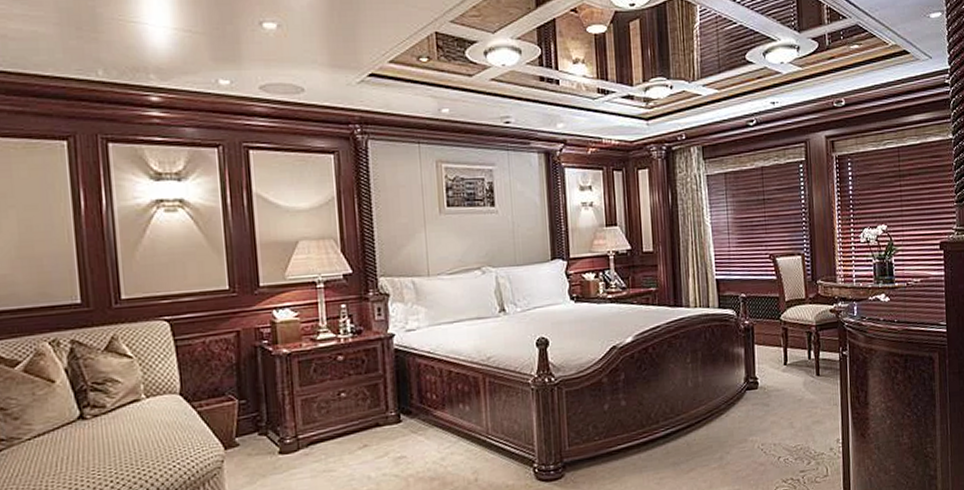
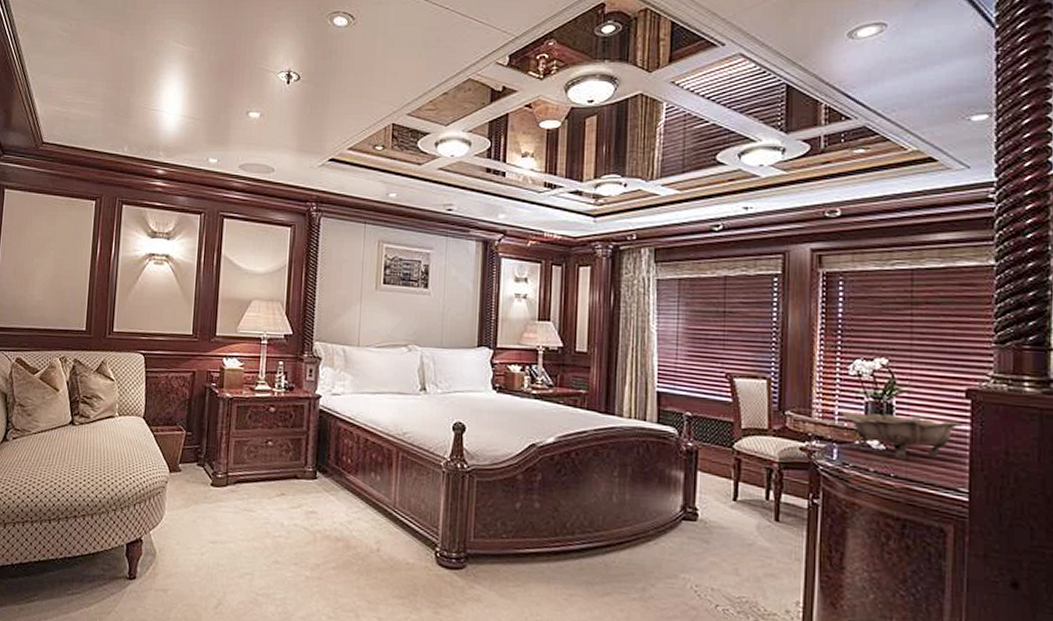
decorative bowl: none [857,269,940,307] -> present [841,412,963,460]

